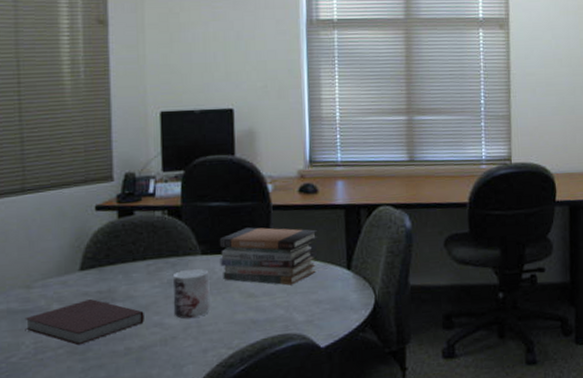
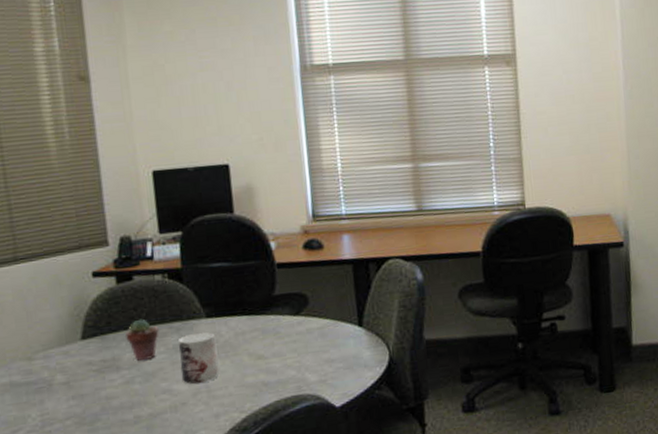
notebook: present [25,298,144,346] -> none [29,367,152,416]
potted succulent: none [123,253,155,294] -> present [125,318,159,361]
book stack: present [219,227,317,286] -> none [223,286,327,346]

